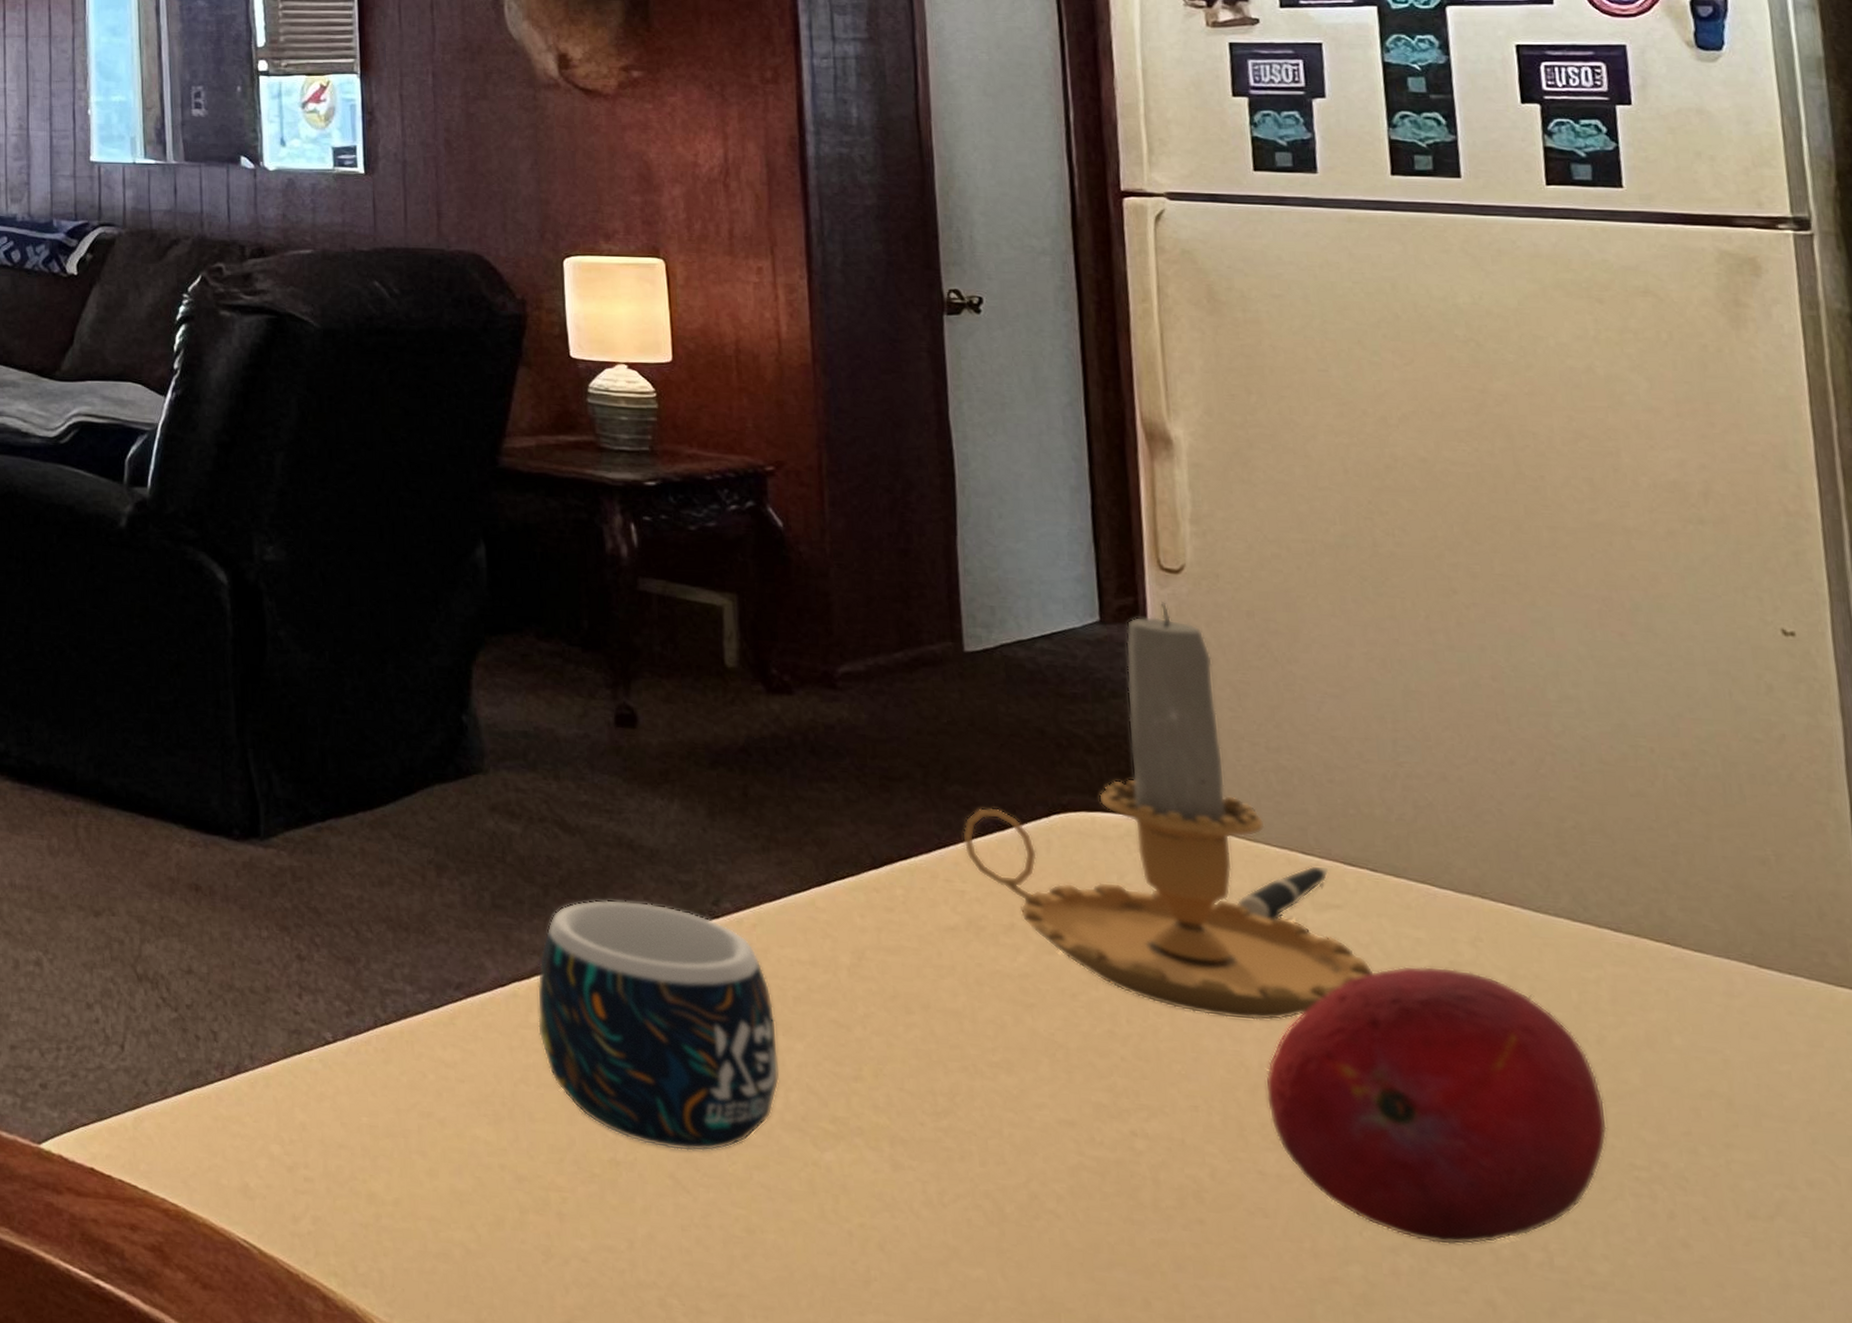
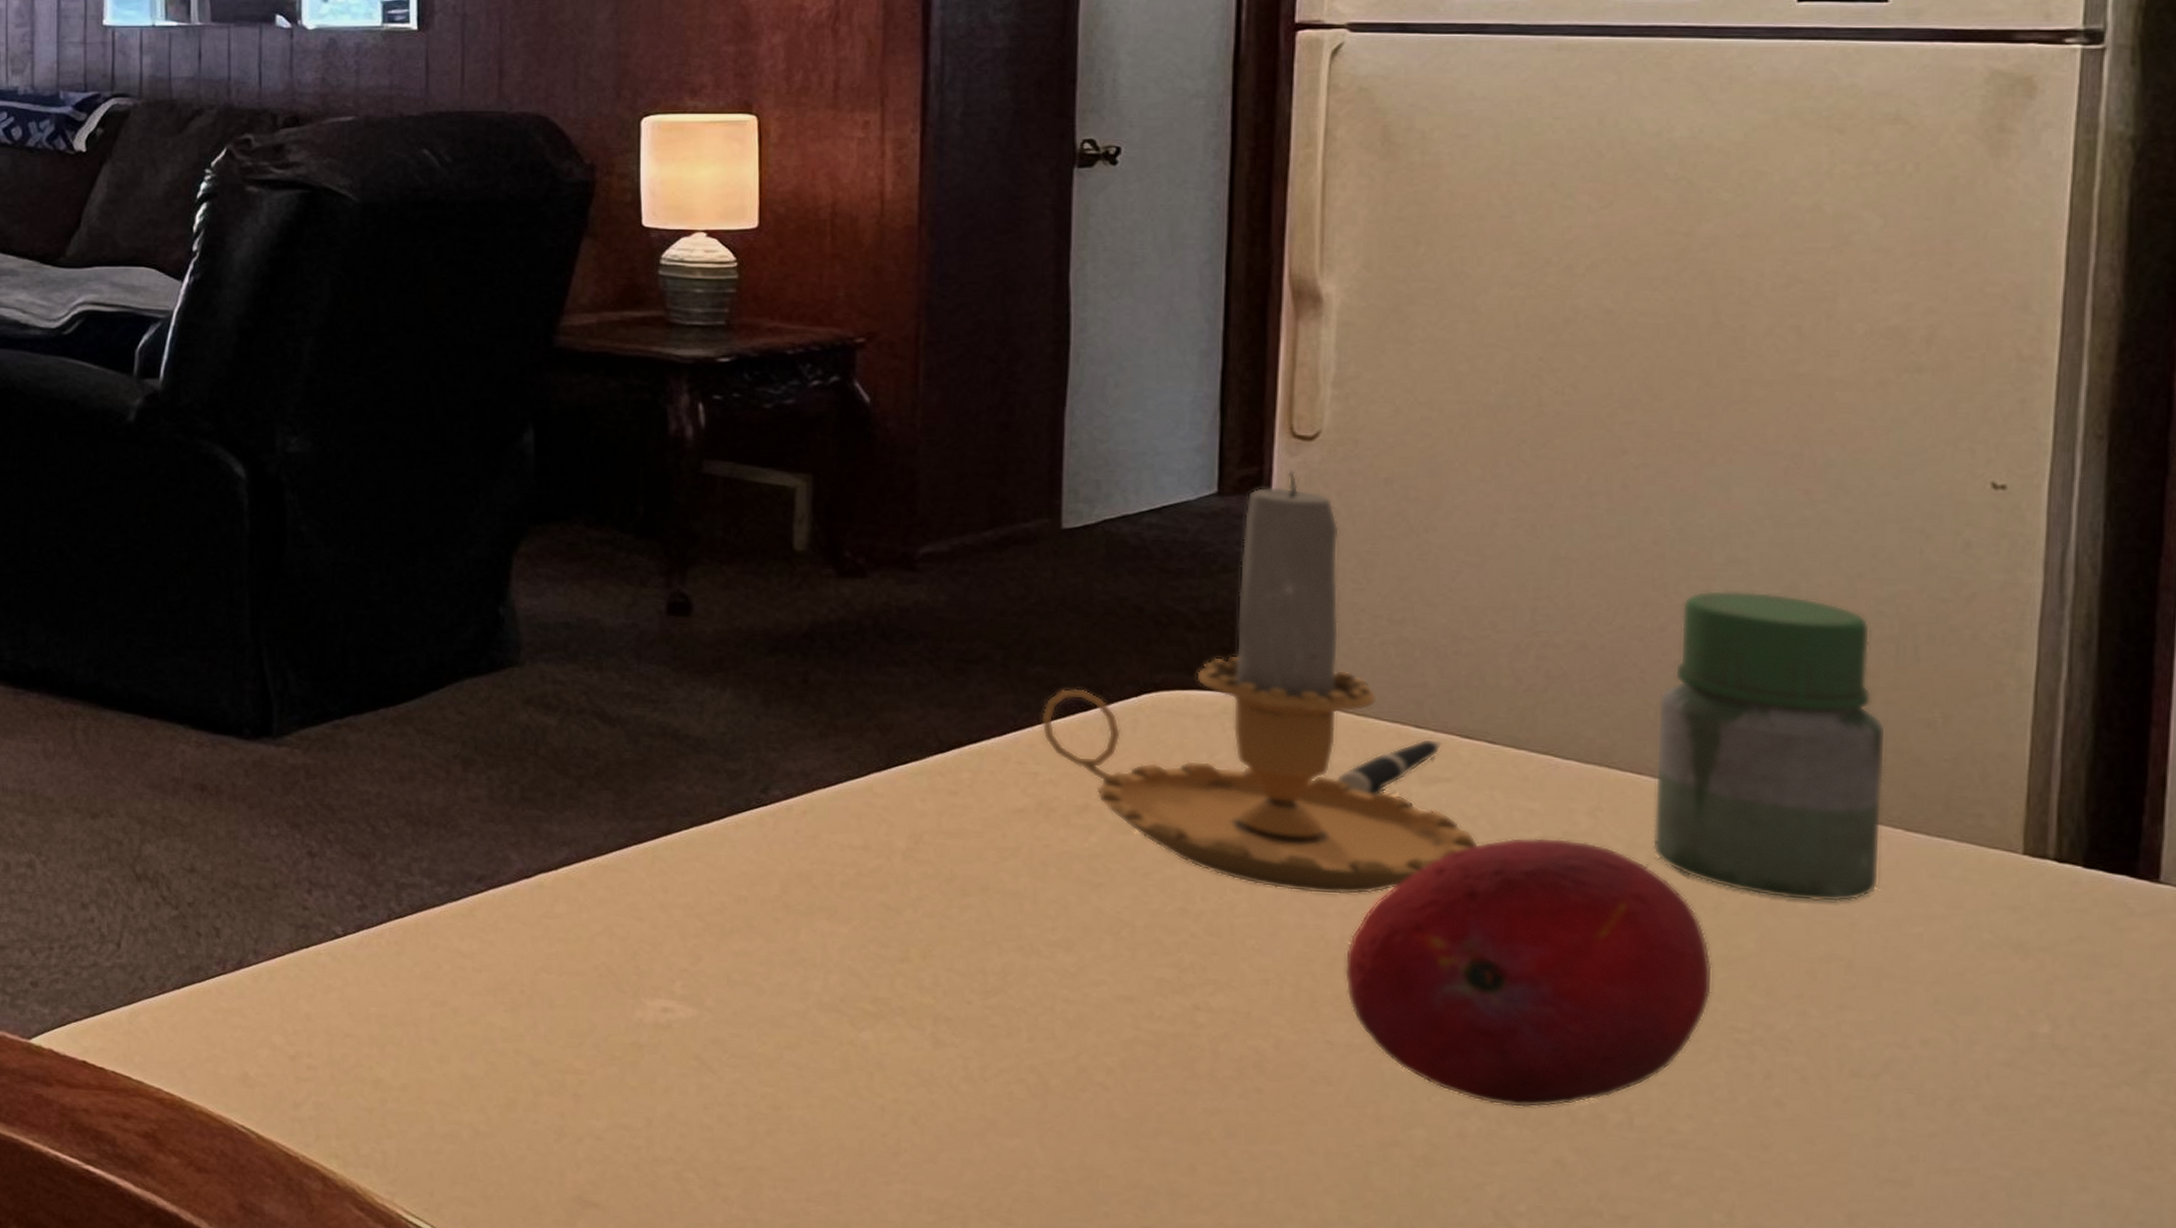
mug: present [537,899,780,1152] -> none [564,789,821,1034]
jar: none [1518,726,1743,1038] -> present [1653,590,1887,903]

